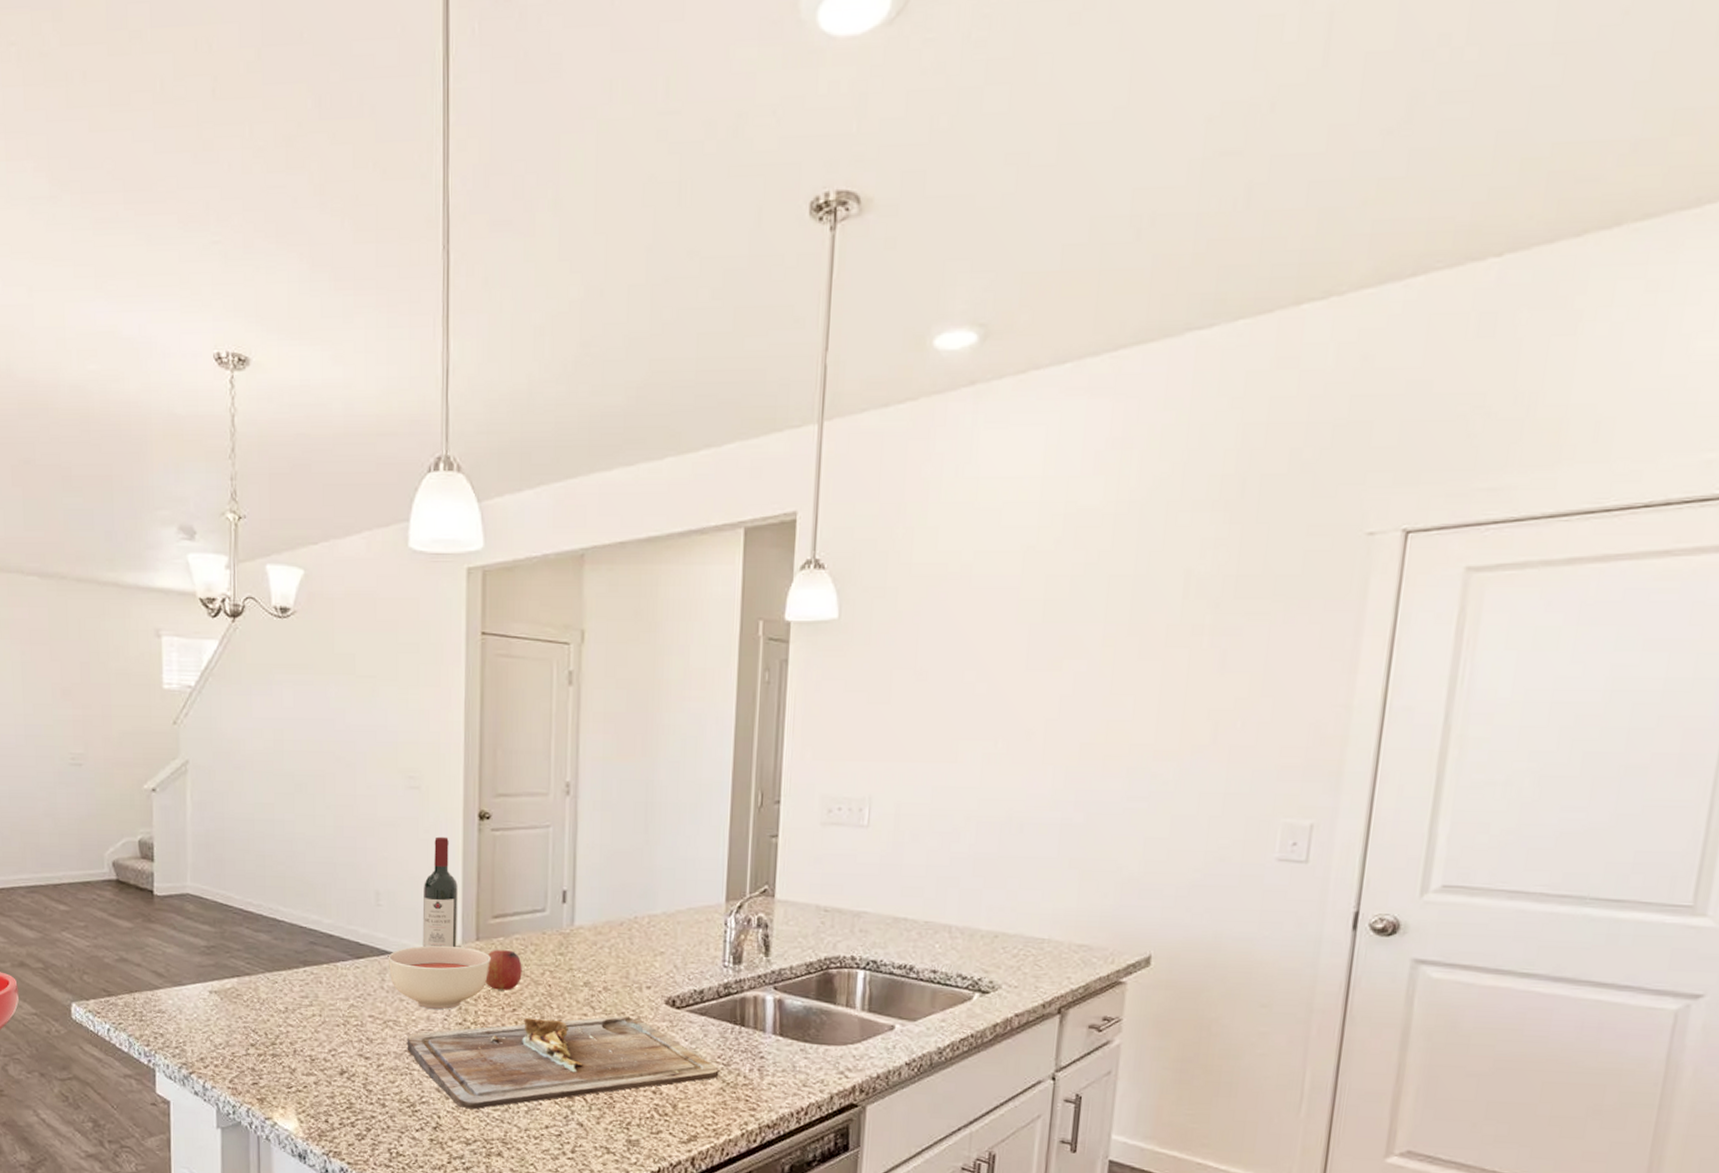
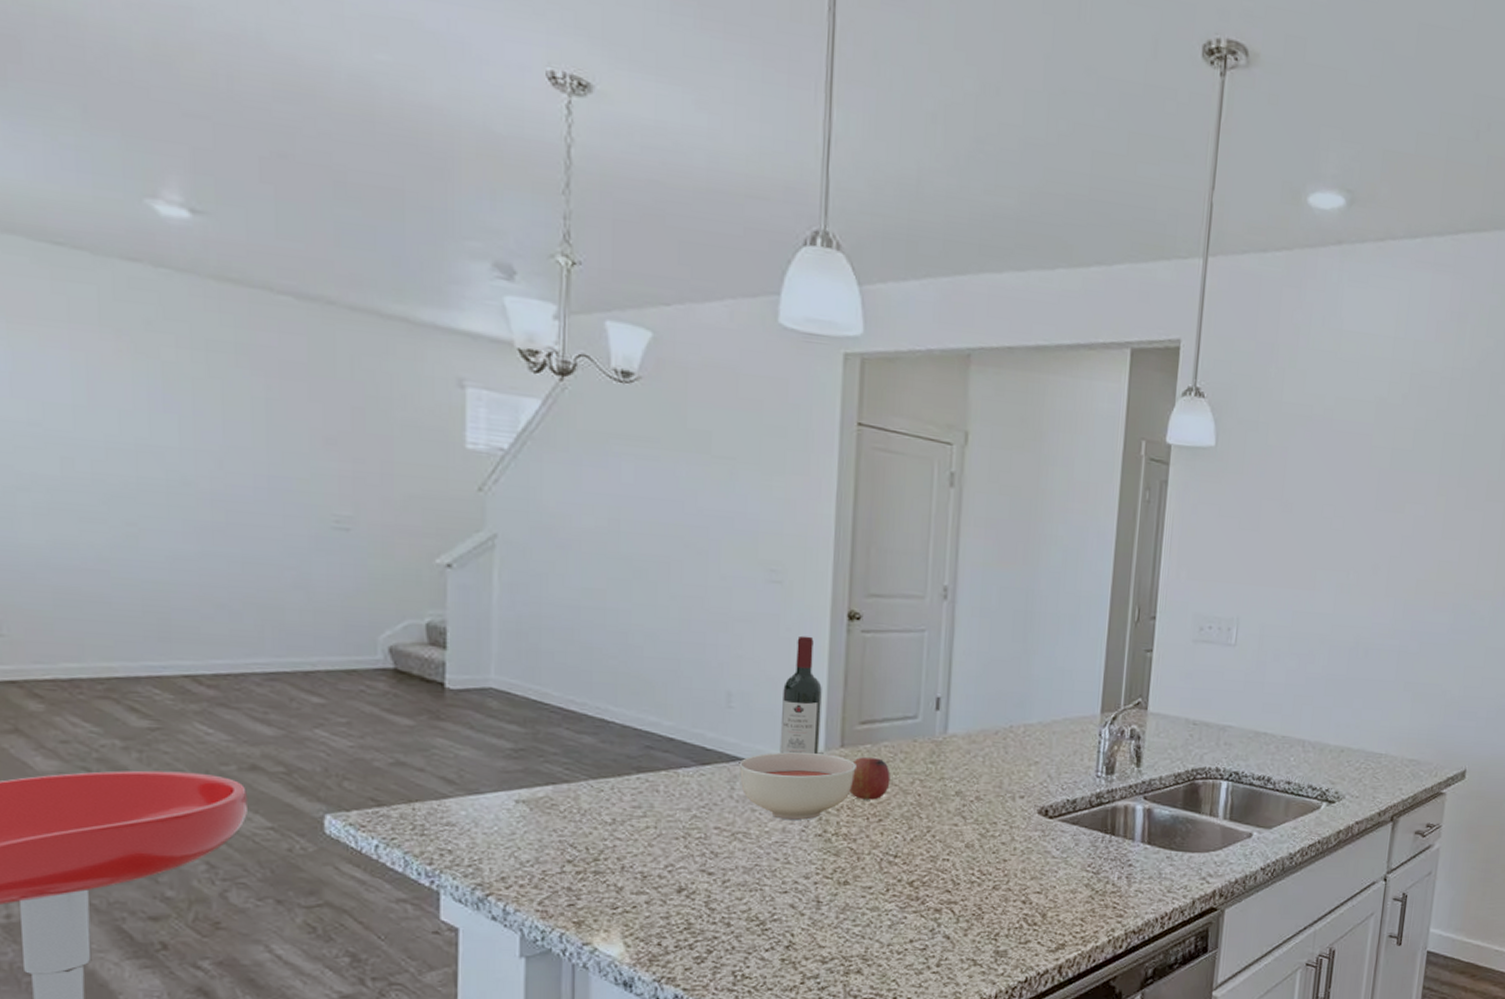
cutting board: present [407,1015,719,1109] -> none [757,825,1089,924]

